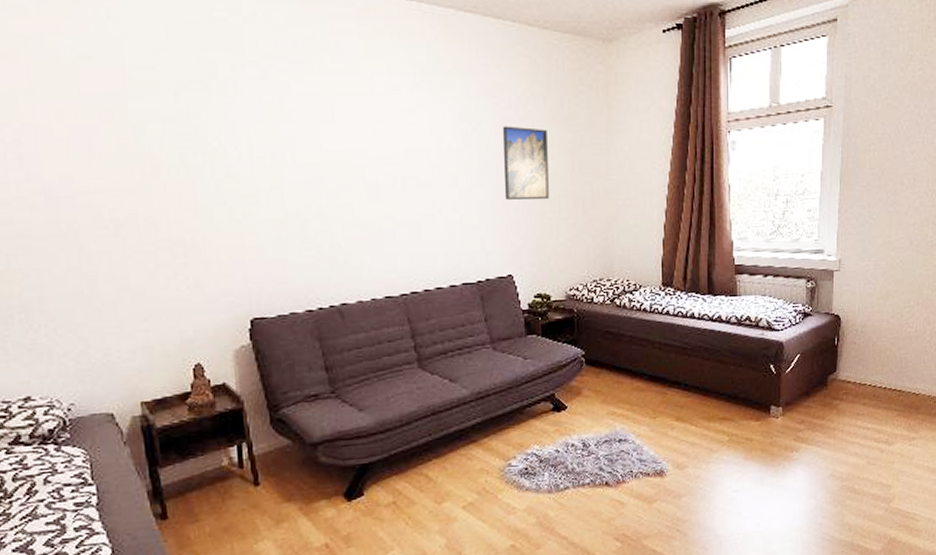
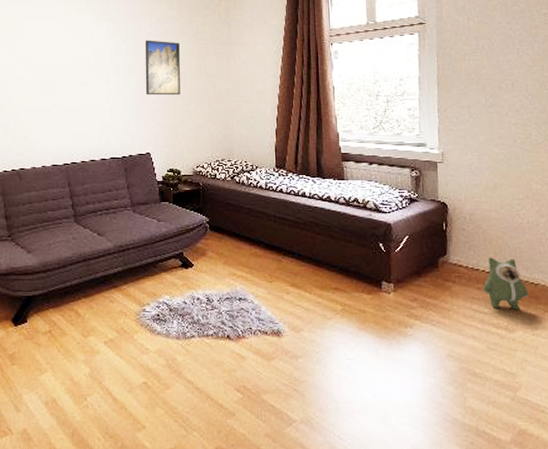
plush toy: none [868,370,910,423] -> present [483,257,529,310]

